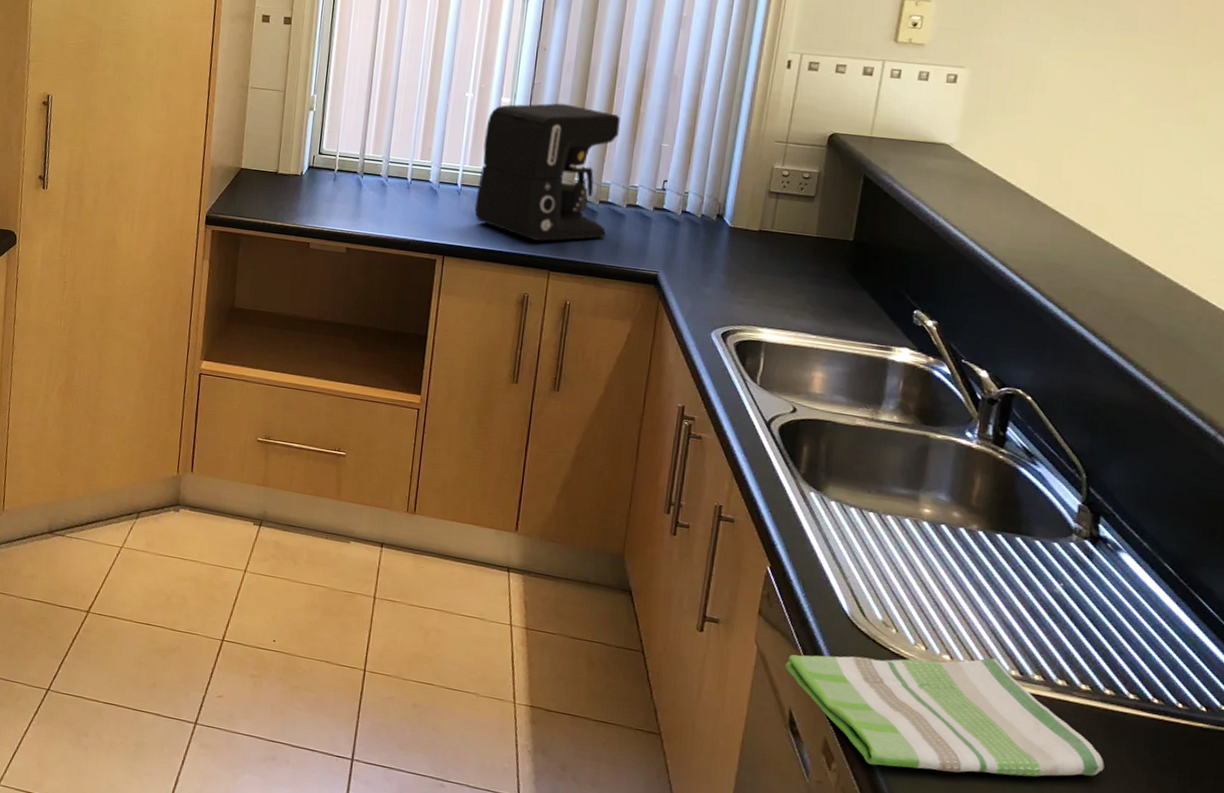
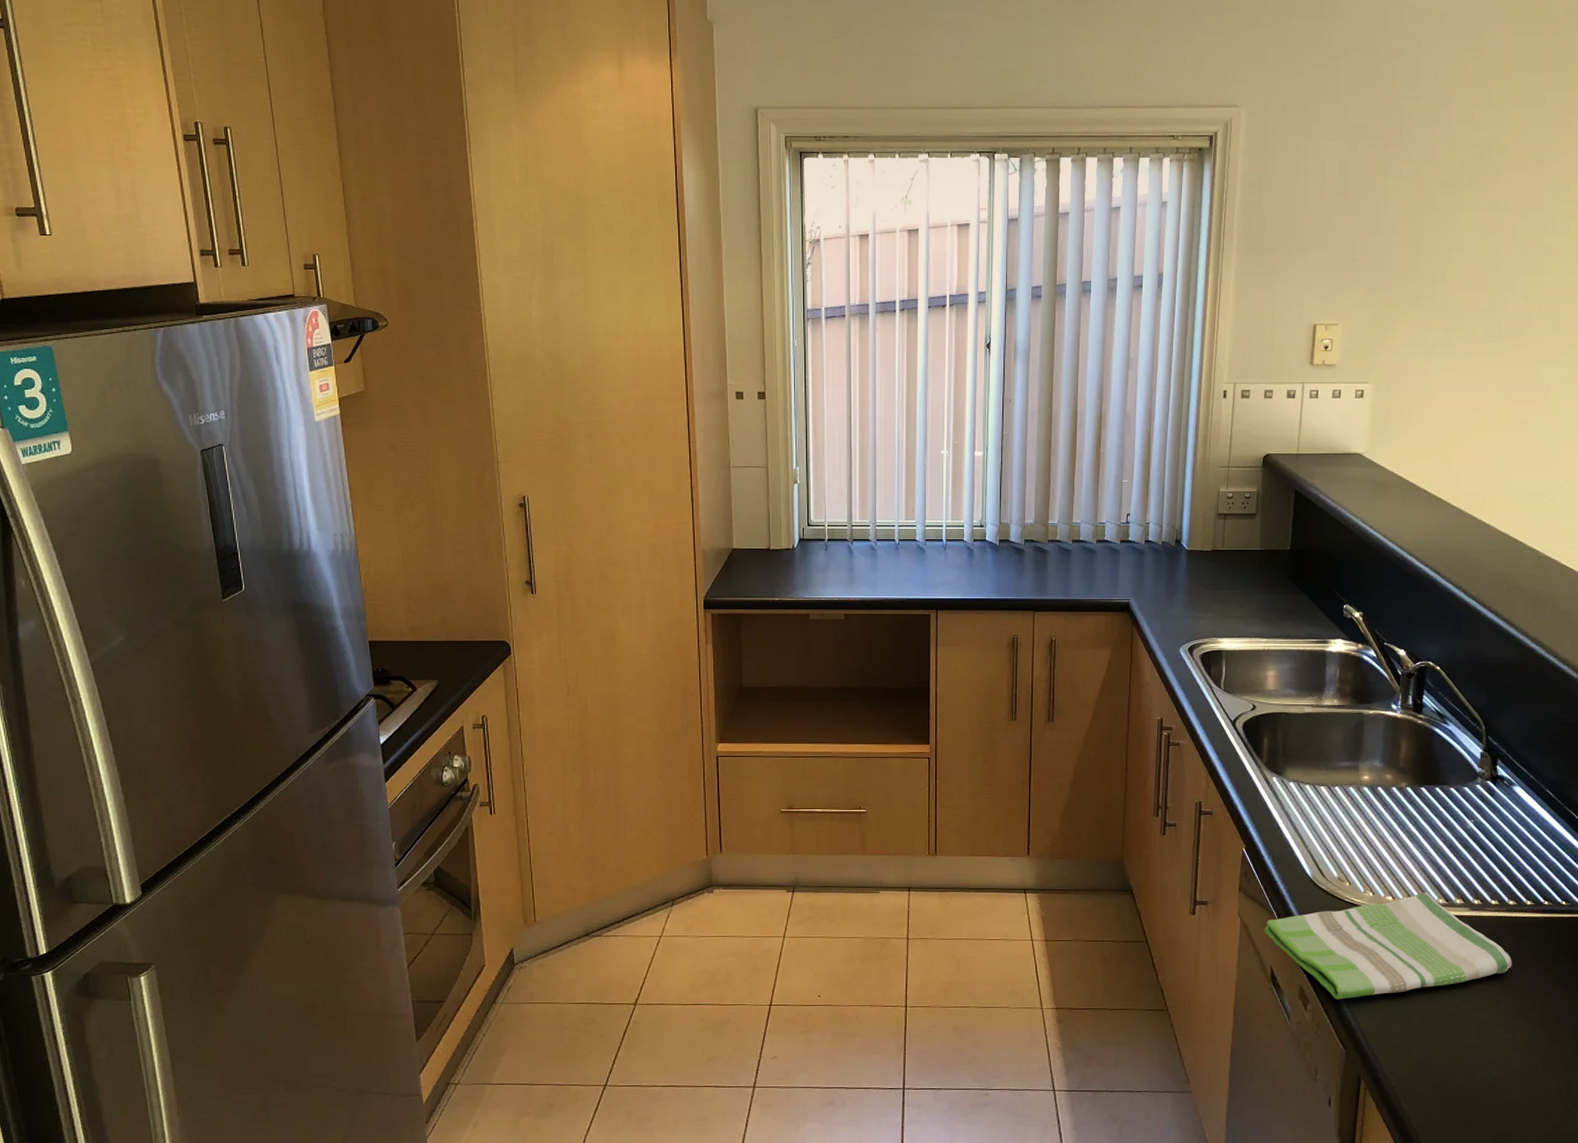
coffee maker: present [474,103,620,241] -> none [961,451,1084,584]

